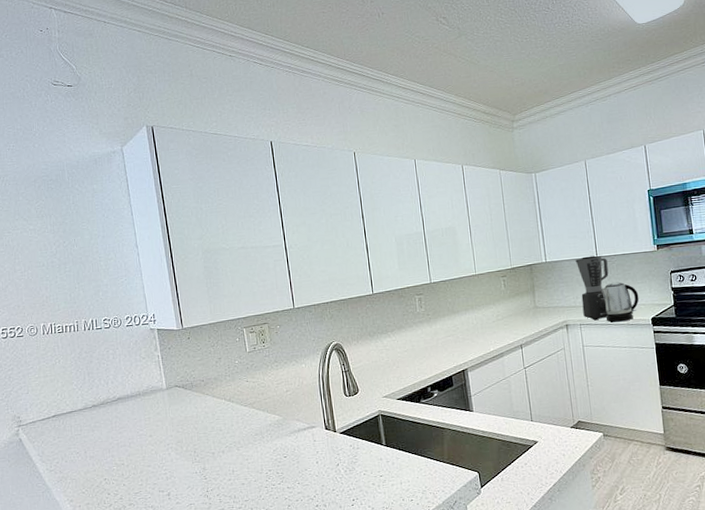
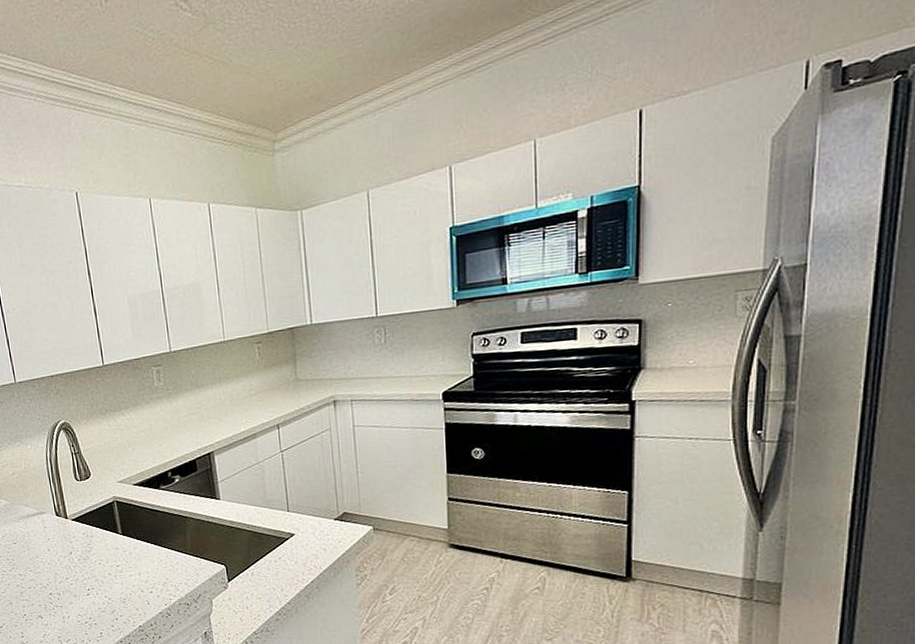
blender: present [575,255,609,321] -> none [348,314,391,396]
kettle: present [601,282,639,323] -> none [380,347,429,398]

